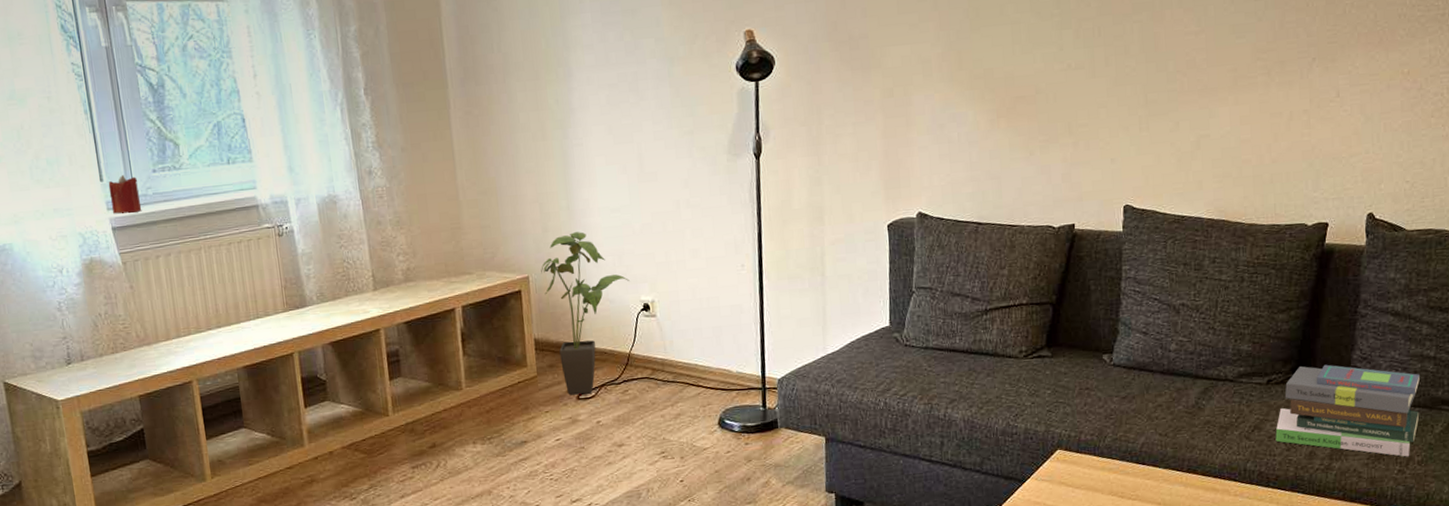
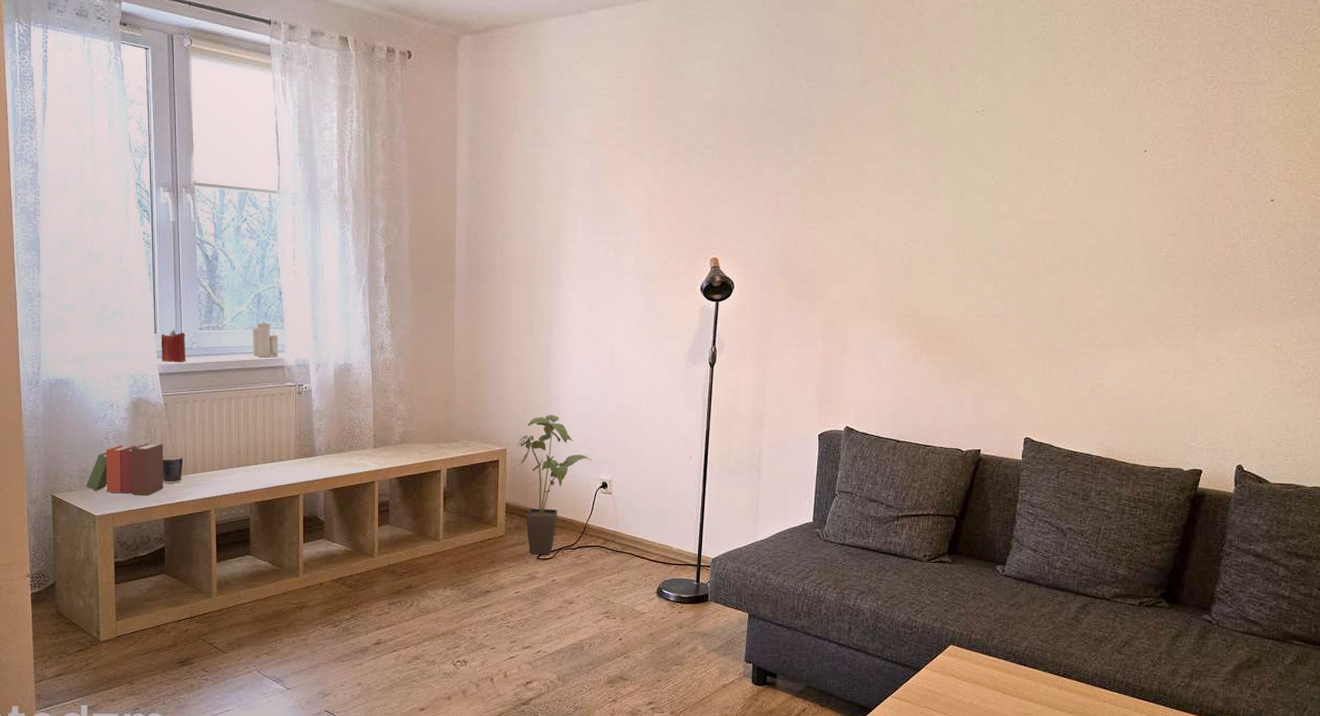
books: none [42,310,134,373] -> present [86,443,164,496]
mug: none [128,322,155,355] -> present [162,456,183,483]
candle: none [216,155,250,198] -> present [253,321,279,358]
books: present [1275,364,1420,457] -> none [1143,593,1274,683]

